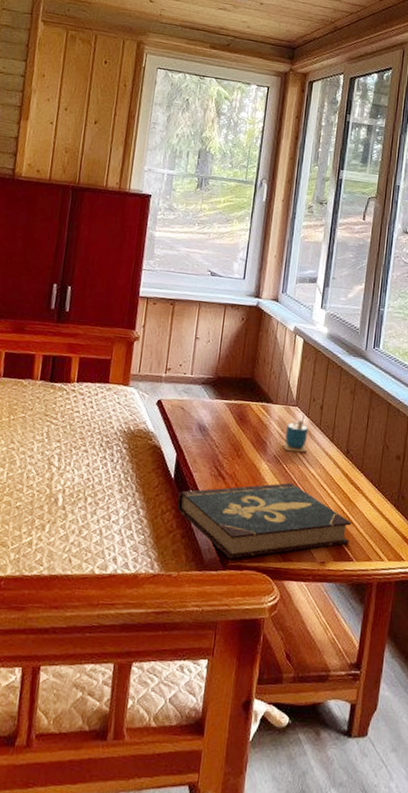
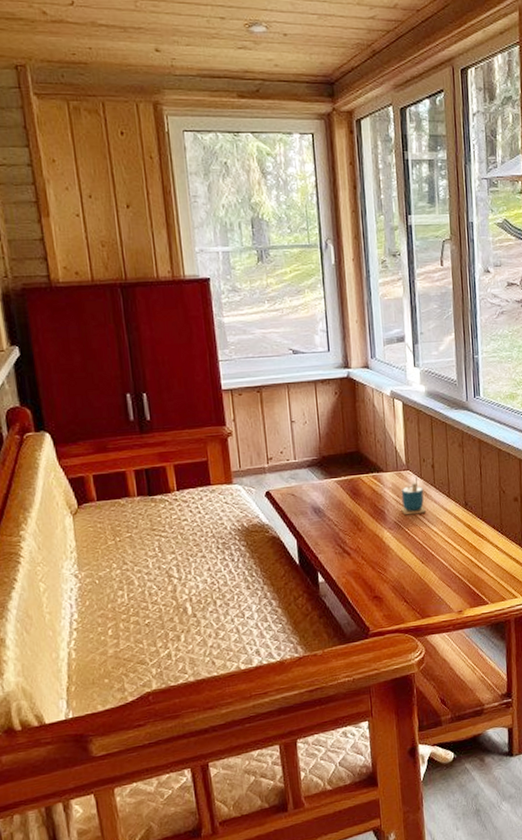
book: present [177,482,352,559] -> none [307,544,482,628]

